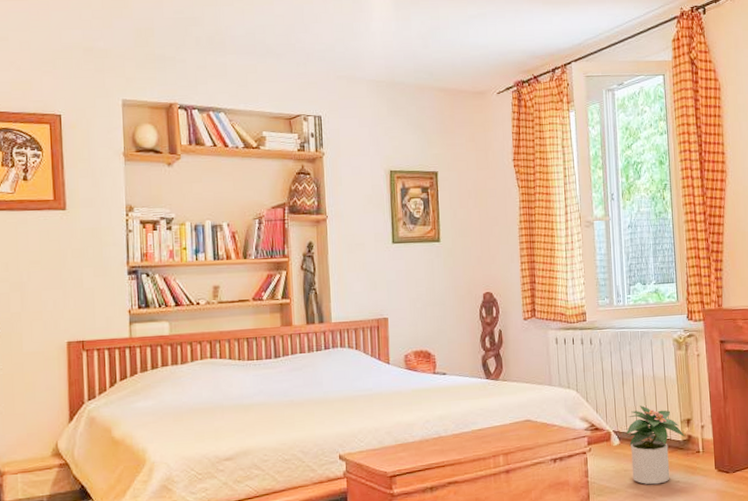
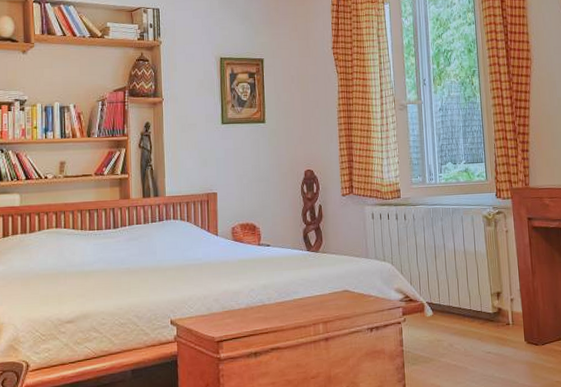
potted plant: present [626,406,685,485] -> none [439,279,495,355]

